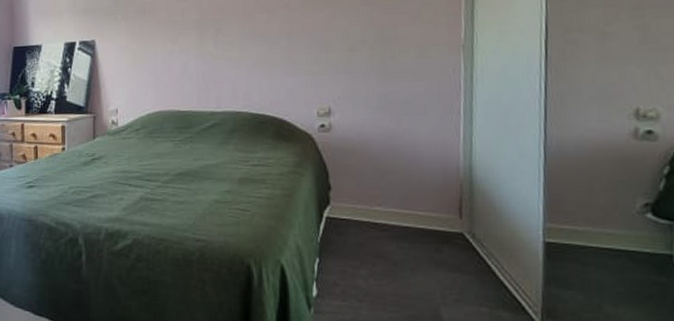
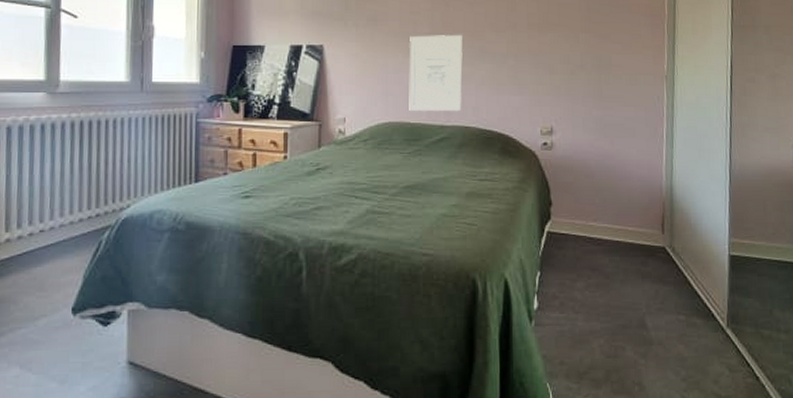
wall art: none [178,19,233,99] -> present [409,35,463,112]

